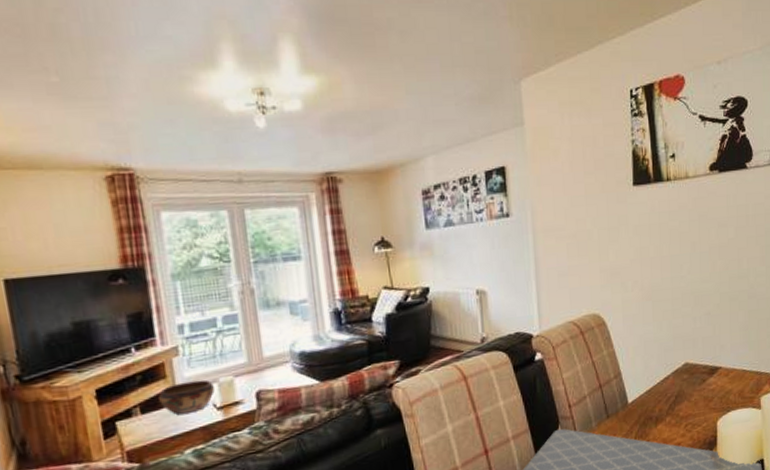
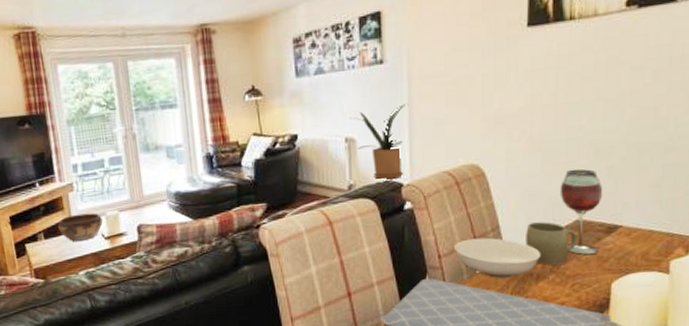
house plant: none [481,256,535,332] -> present [351,104,409,180]
bowl: none [583,384,657,424] -> present [455,237,540,279]
mug: none [644,366,687,408] -> present [526,222,577,266]
wineglass: none [669,316,705,396] -> present [559,169,603,255]

